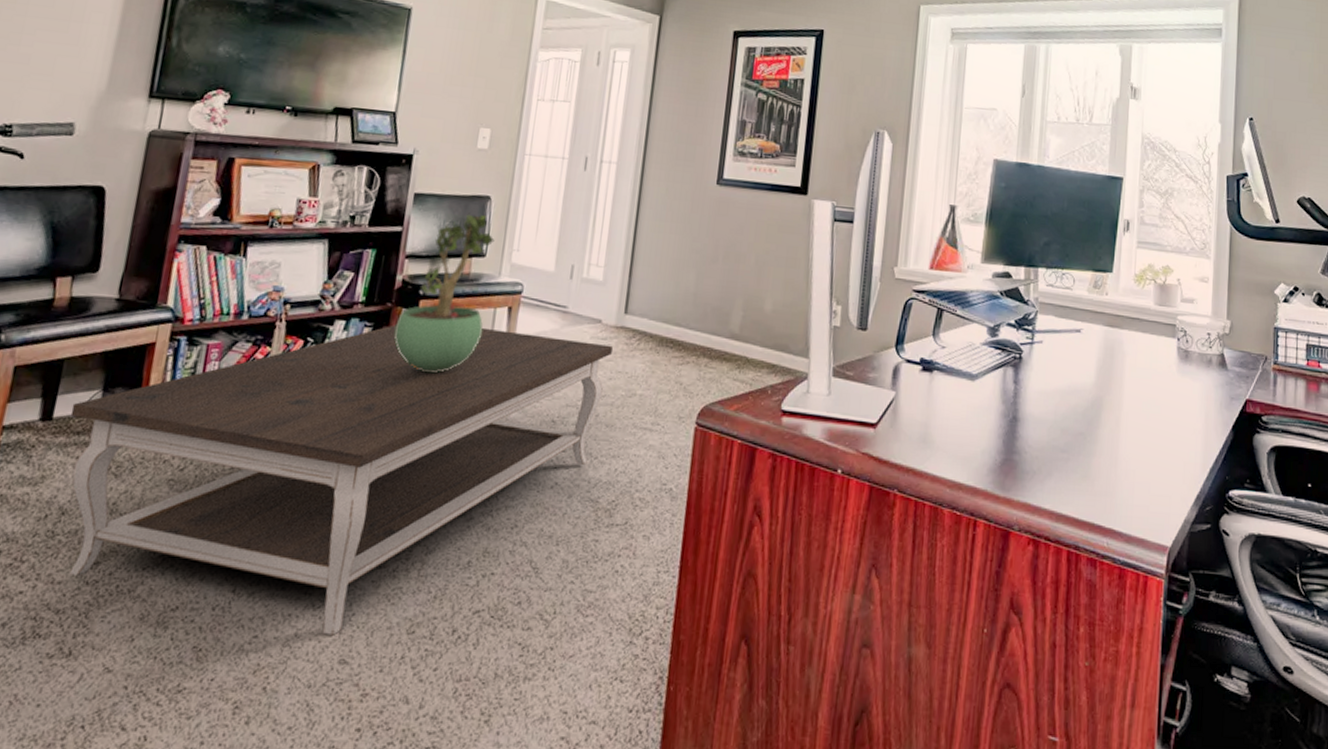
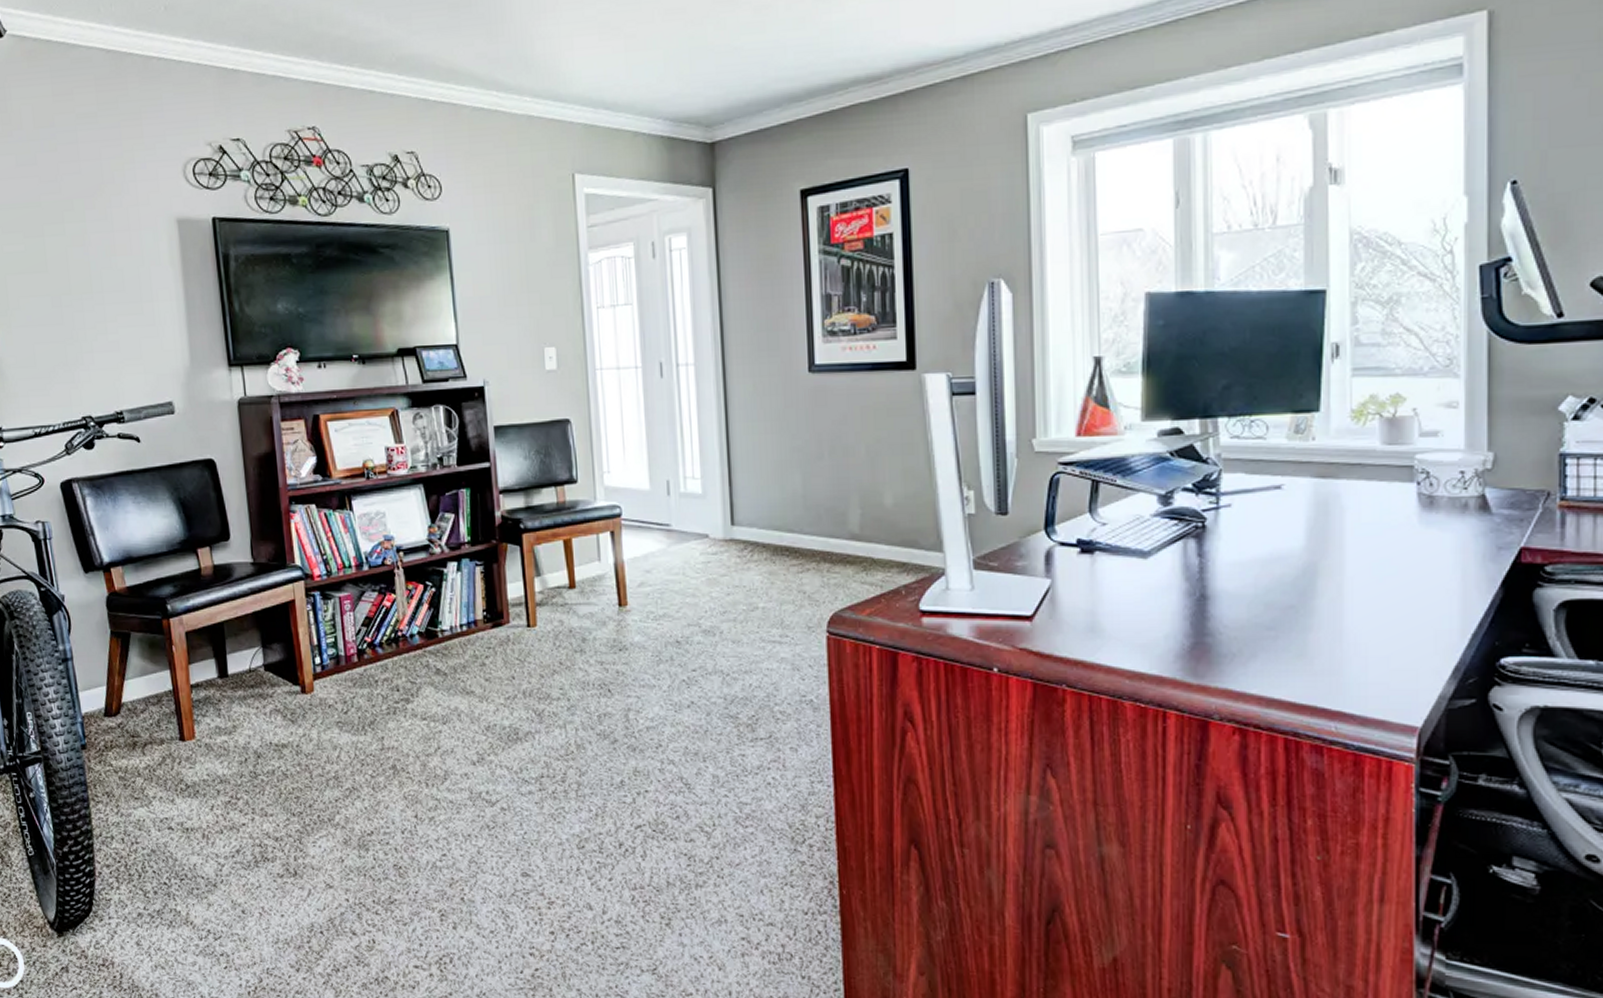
coffee table: present [68,324,613,636] -> none [241,555,725,852]
potted plant: present [394,213,495,373] -> none [504,439,589,604]

